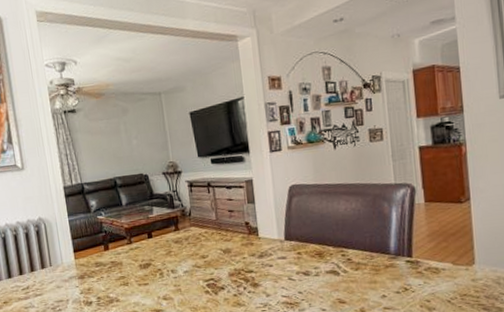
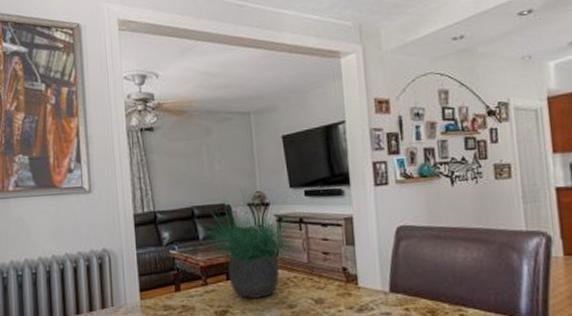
potted plant: none [123,157,208,253] -> present [201,185,301,299]

